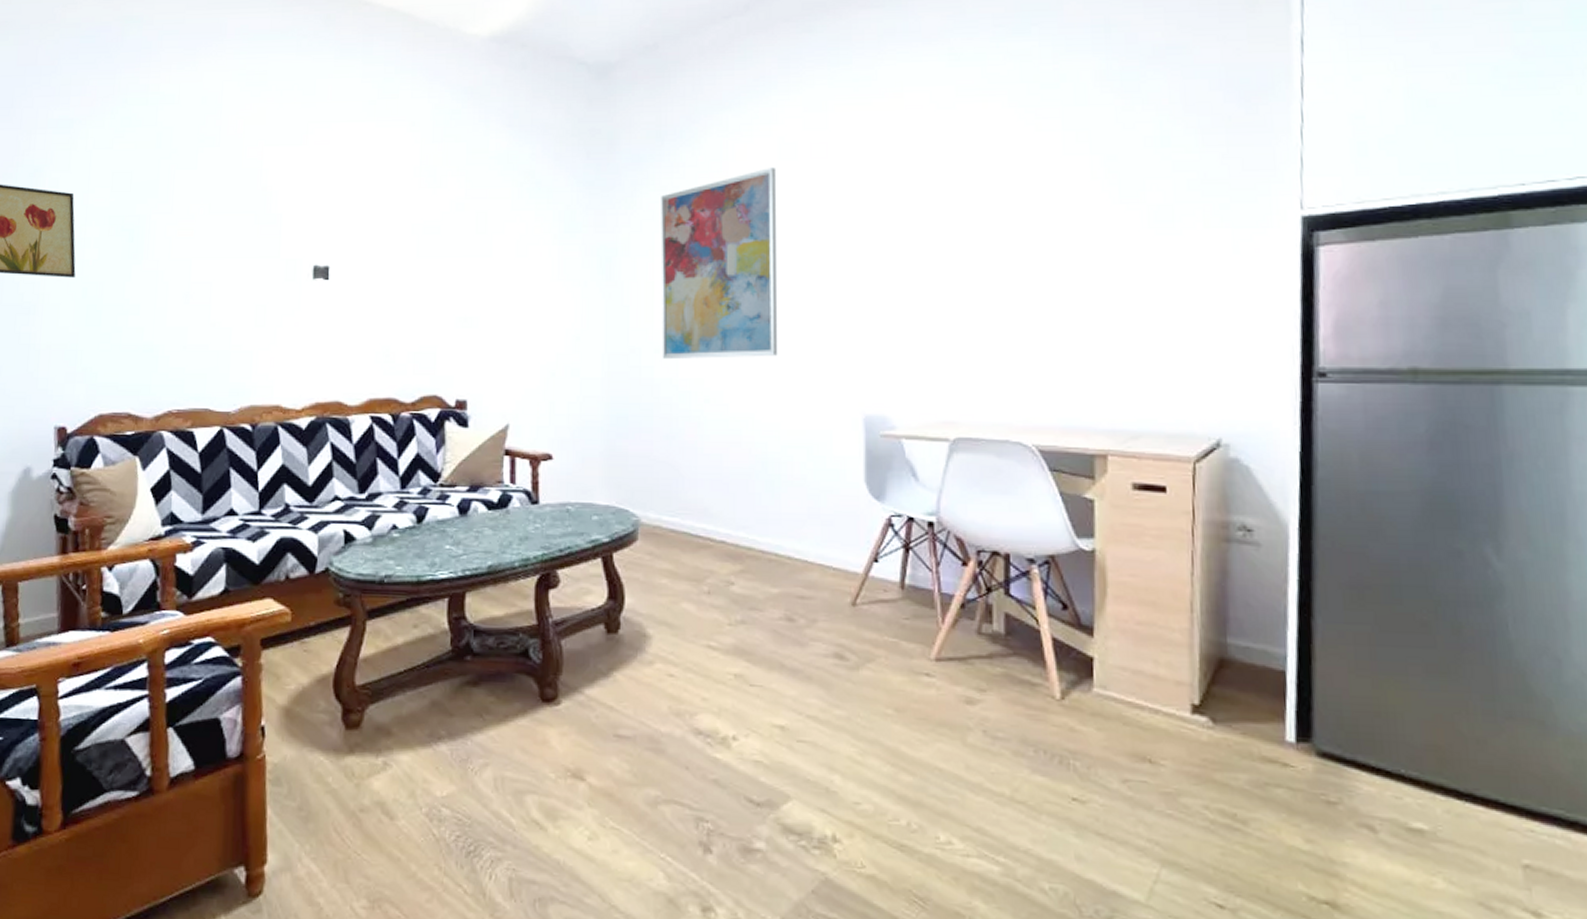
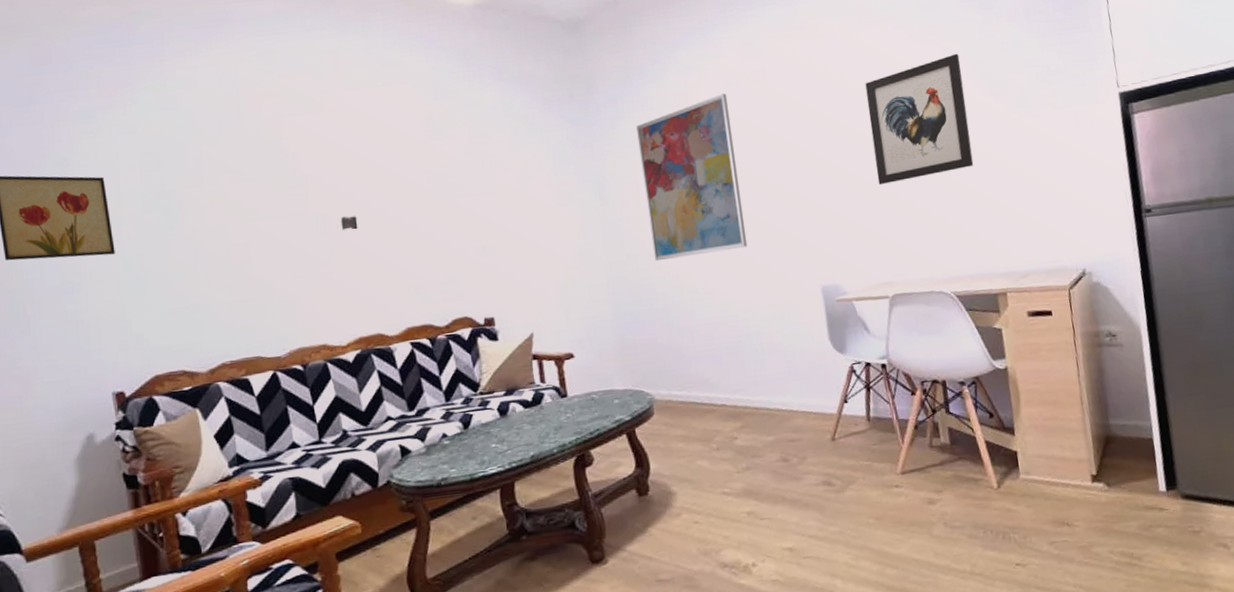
wall art: none [954,145,1086,301] -> present [865,53,974,185]

